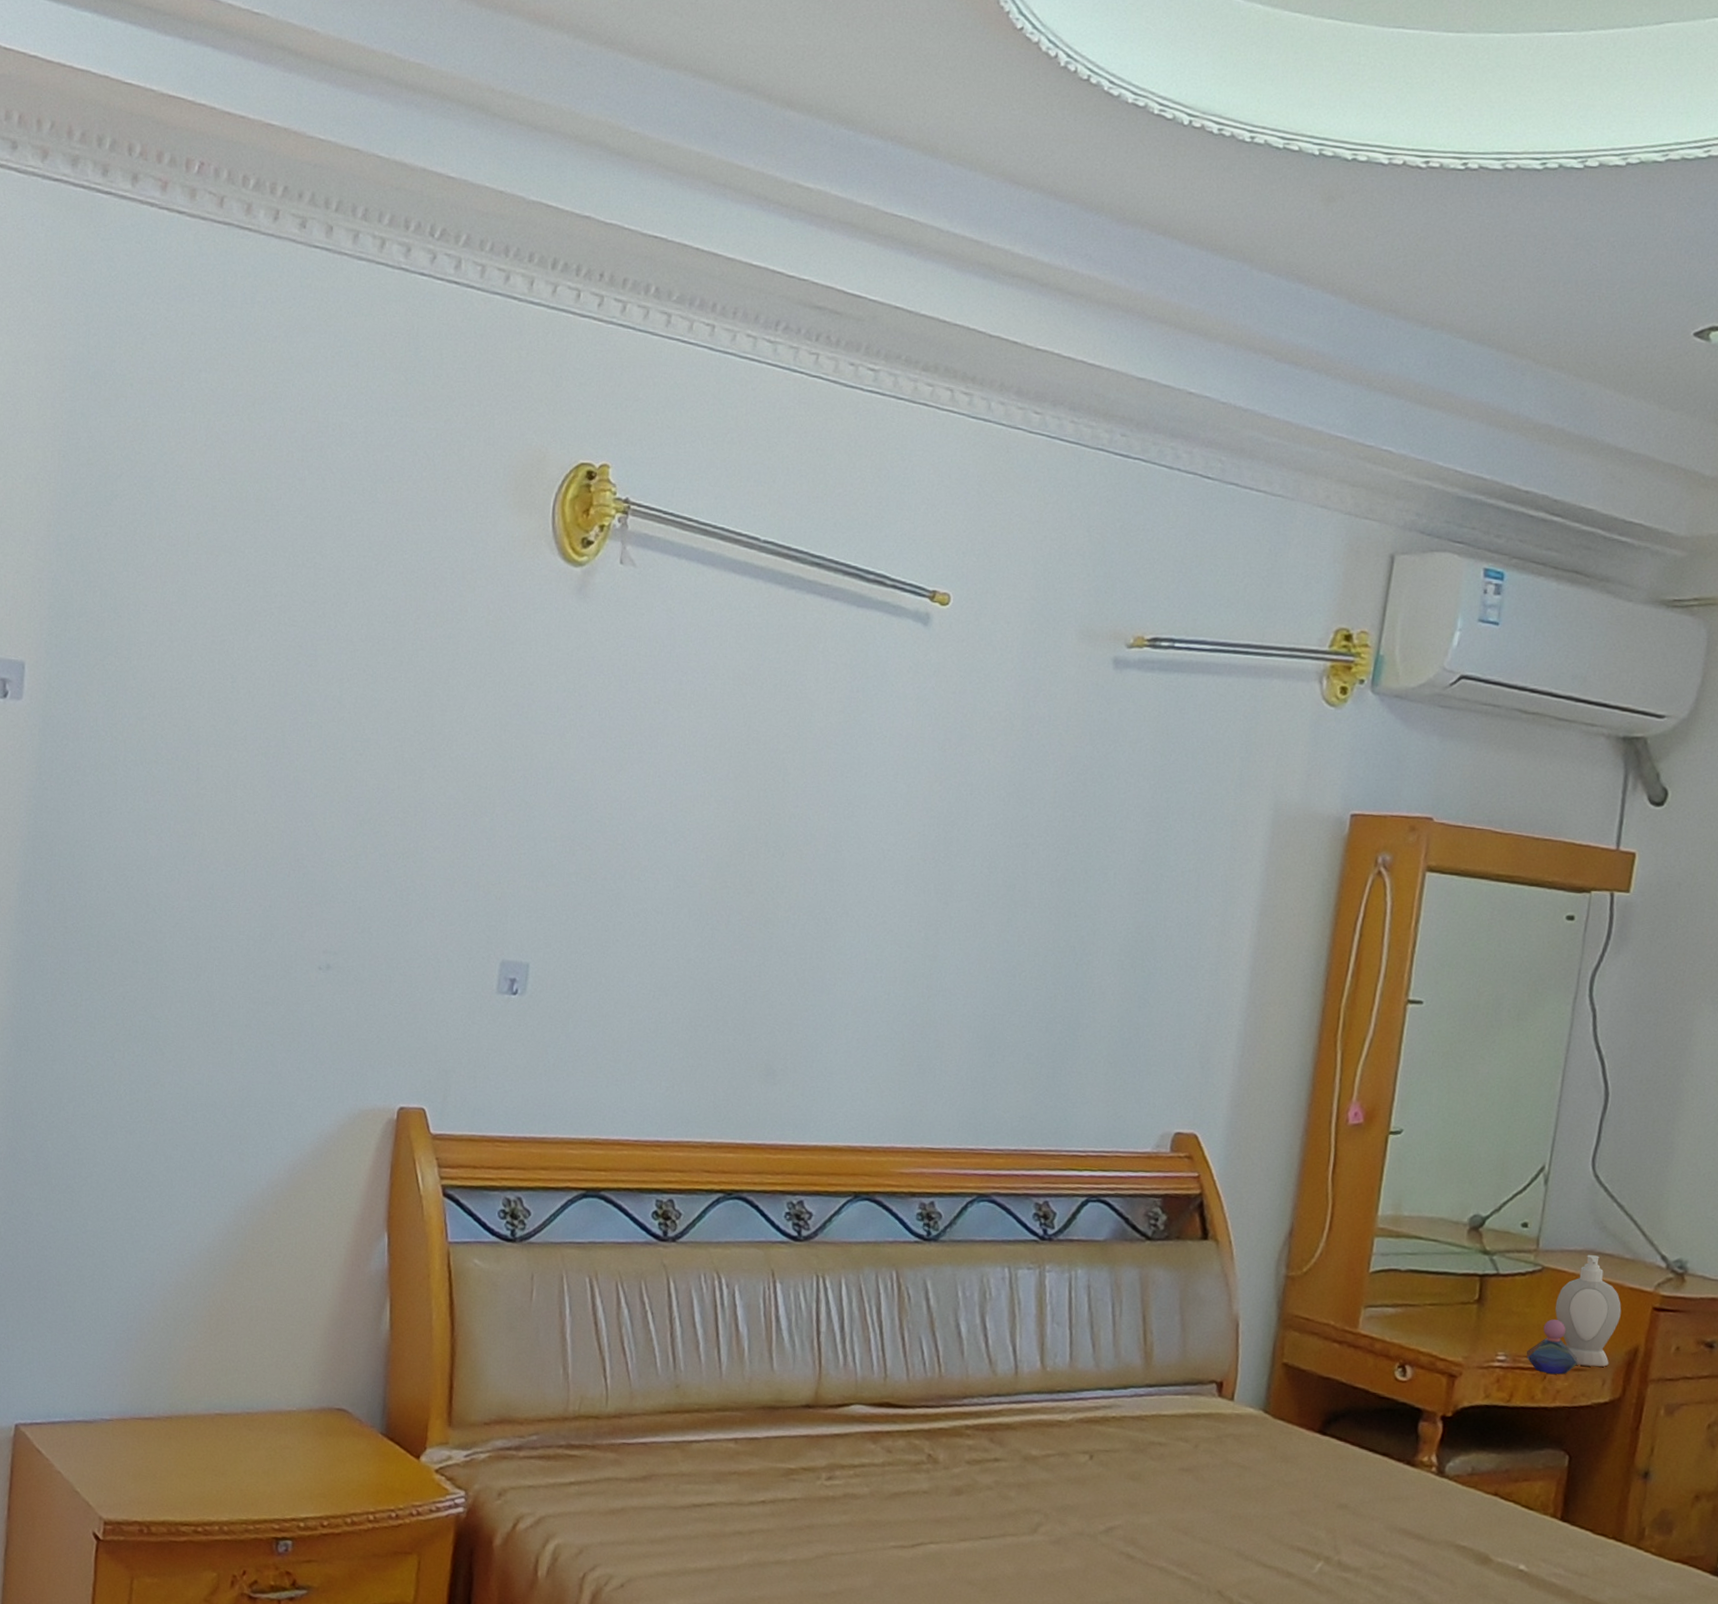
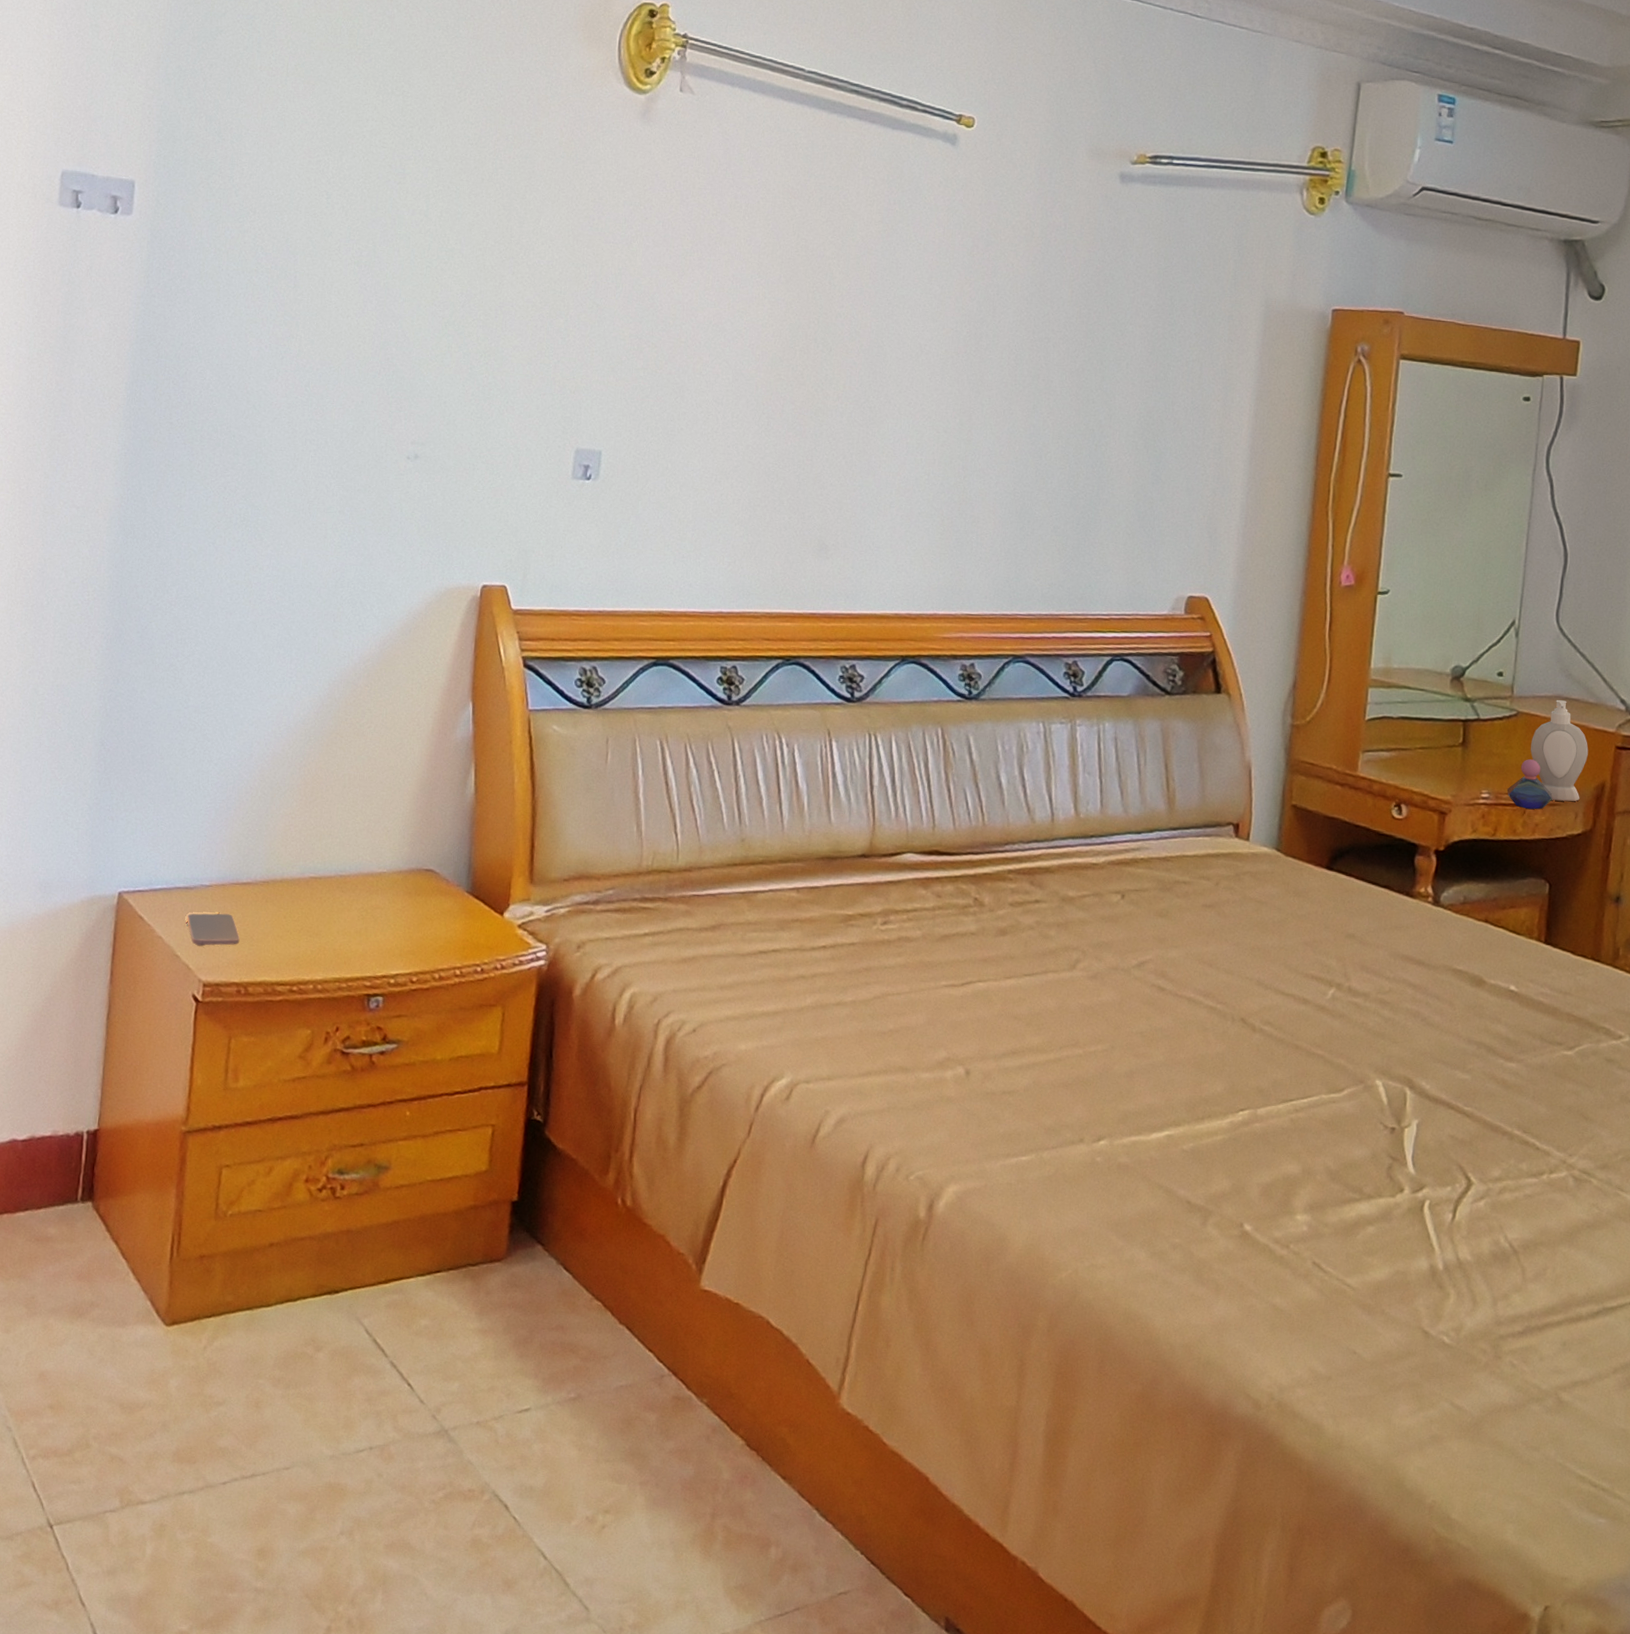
smartphone: none [87,1448,142,1483] -> present [187,913,240,947]

